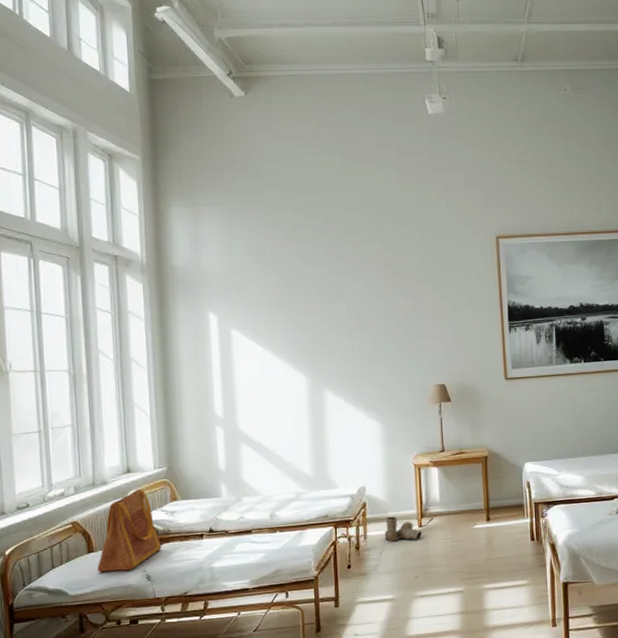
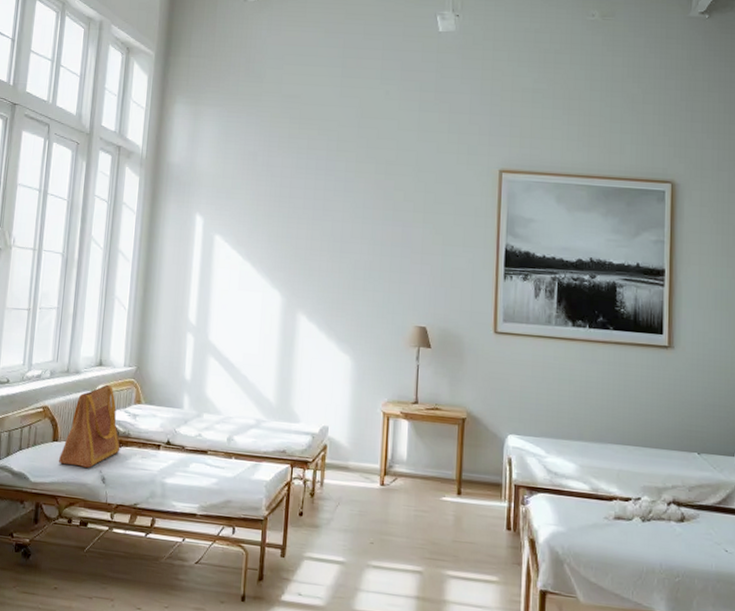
boots: present [384,516,422,543] -> none [342,466,383,501]

